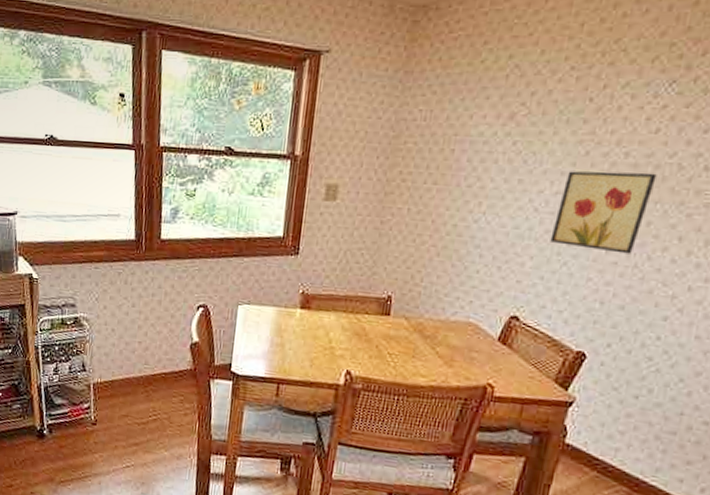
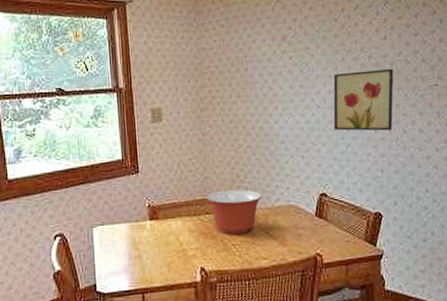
mixing bowl: none [368,290,437,344] -> present [206,190,263,235]

